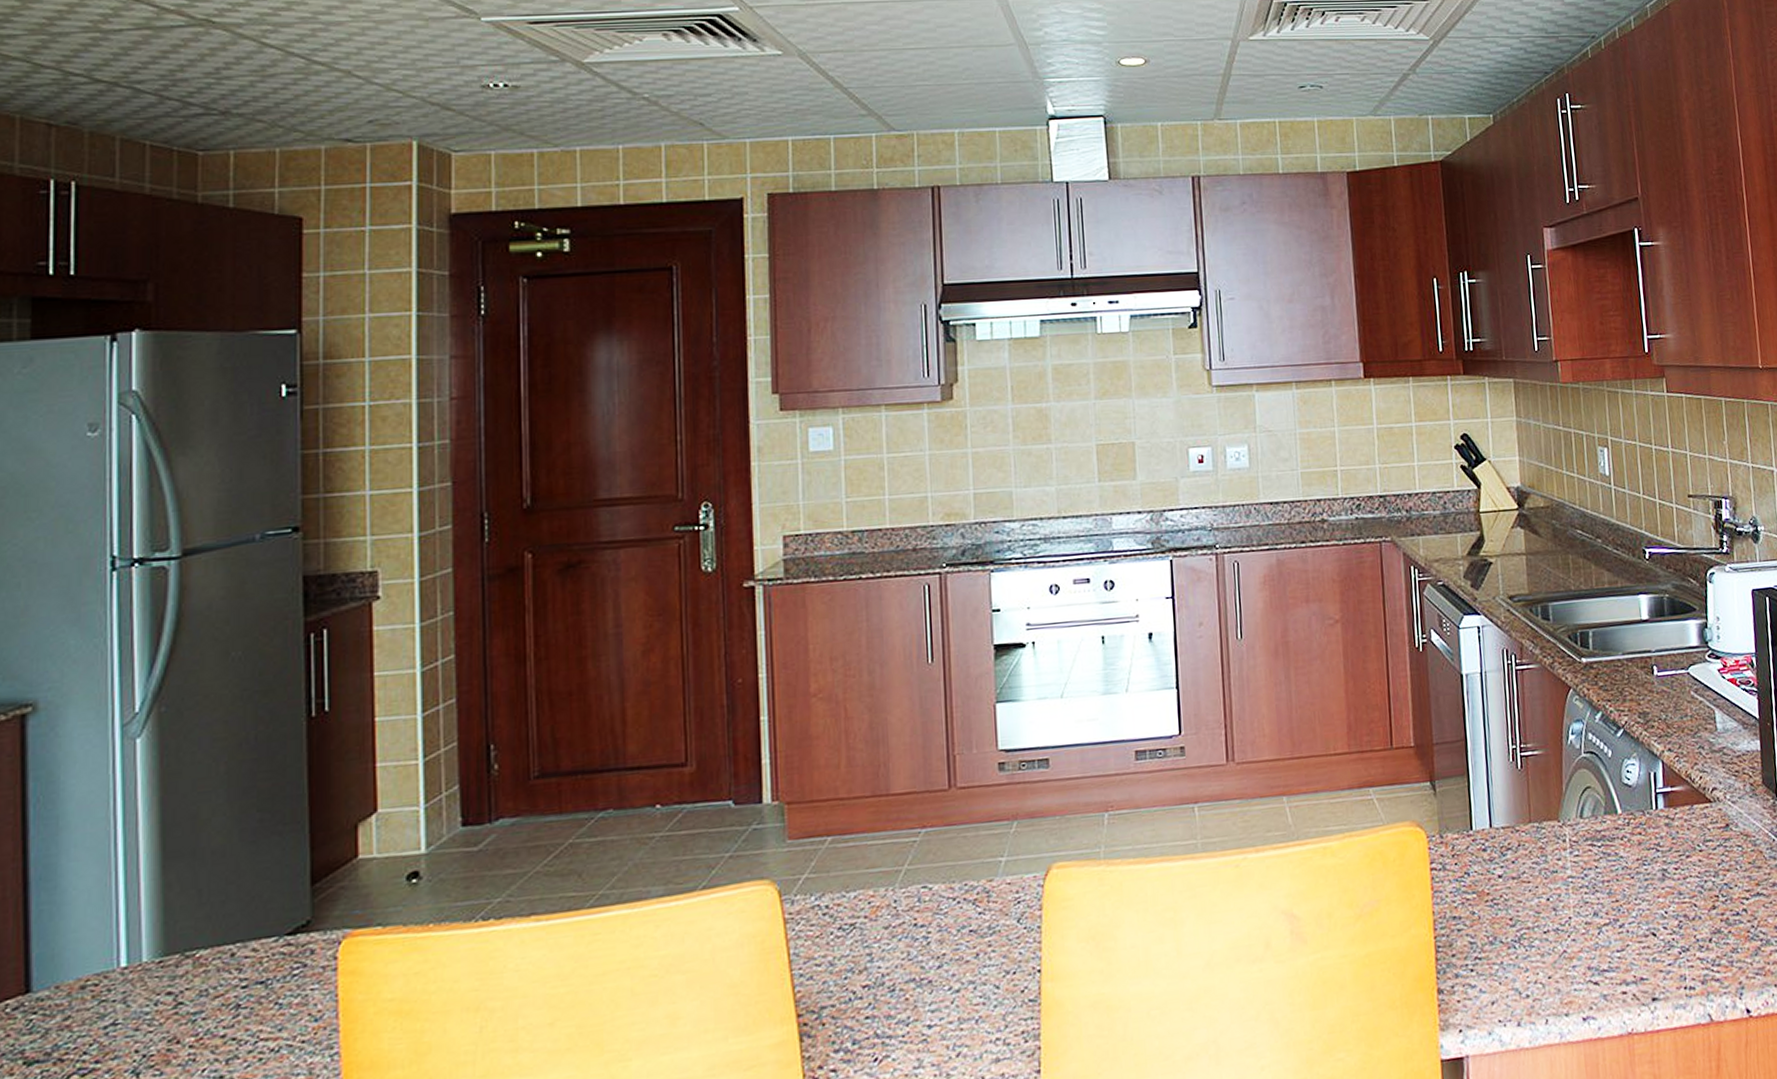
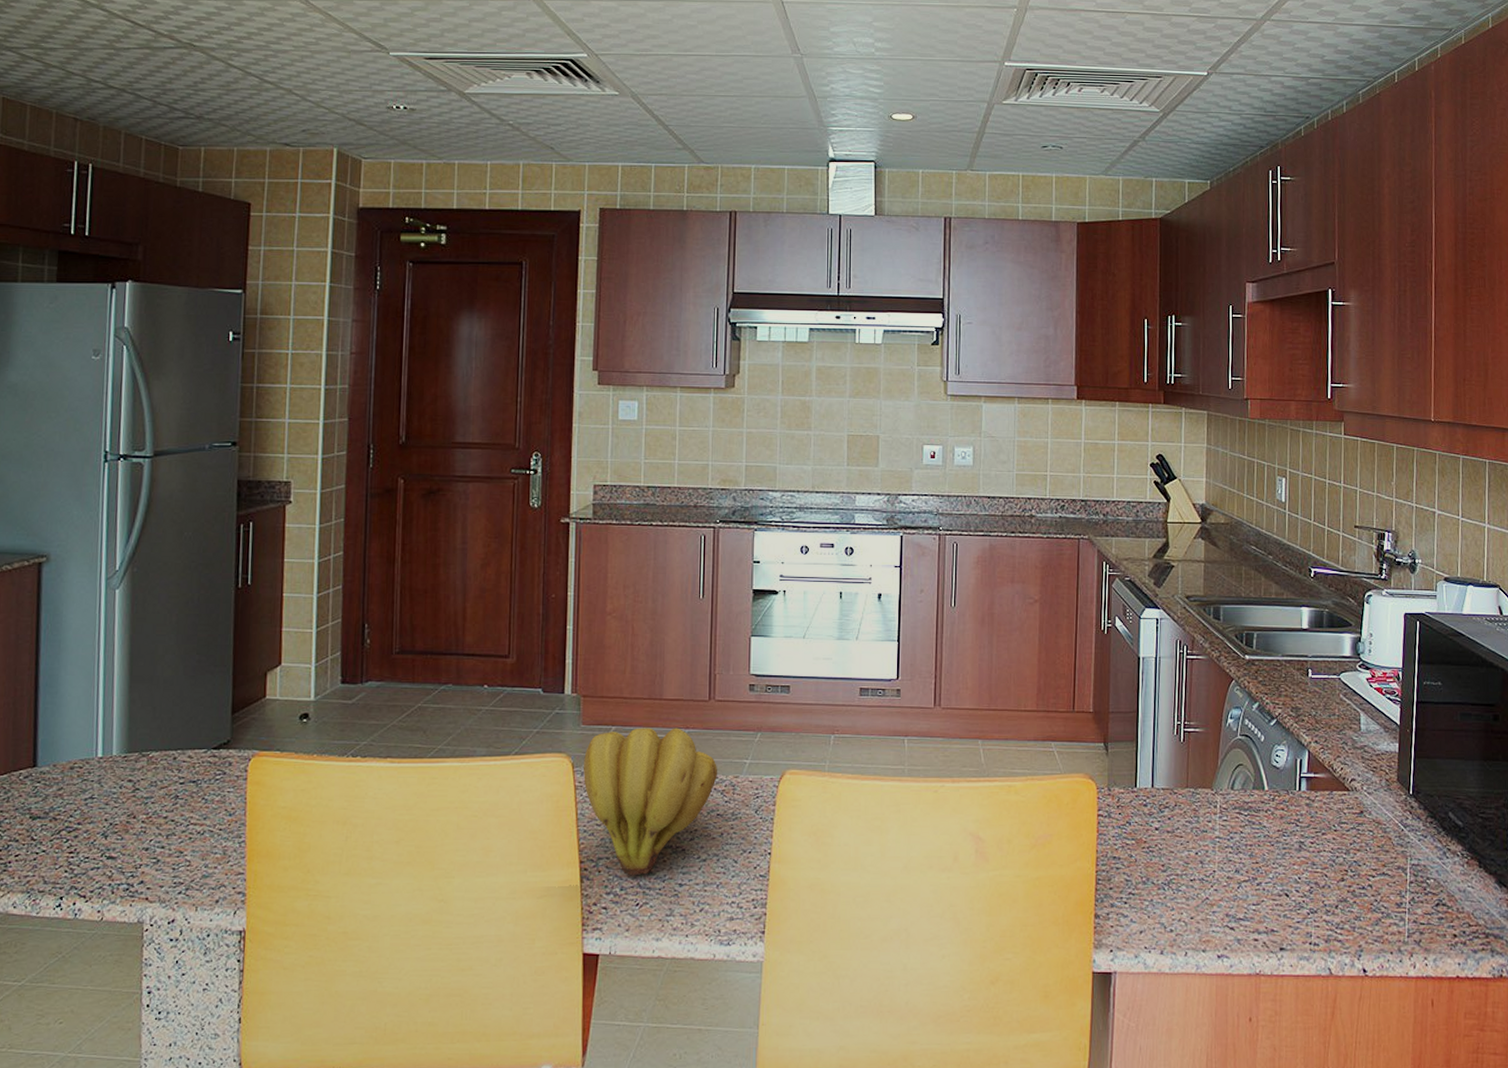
banana bunch: none [794,828,967,1025] -> present [583,727,718,876]

